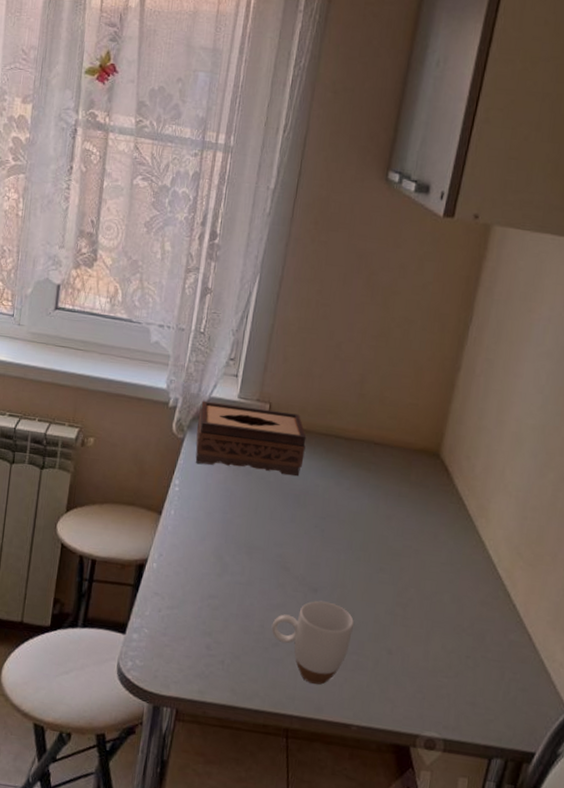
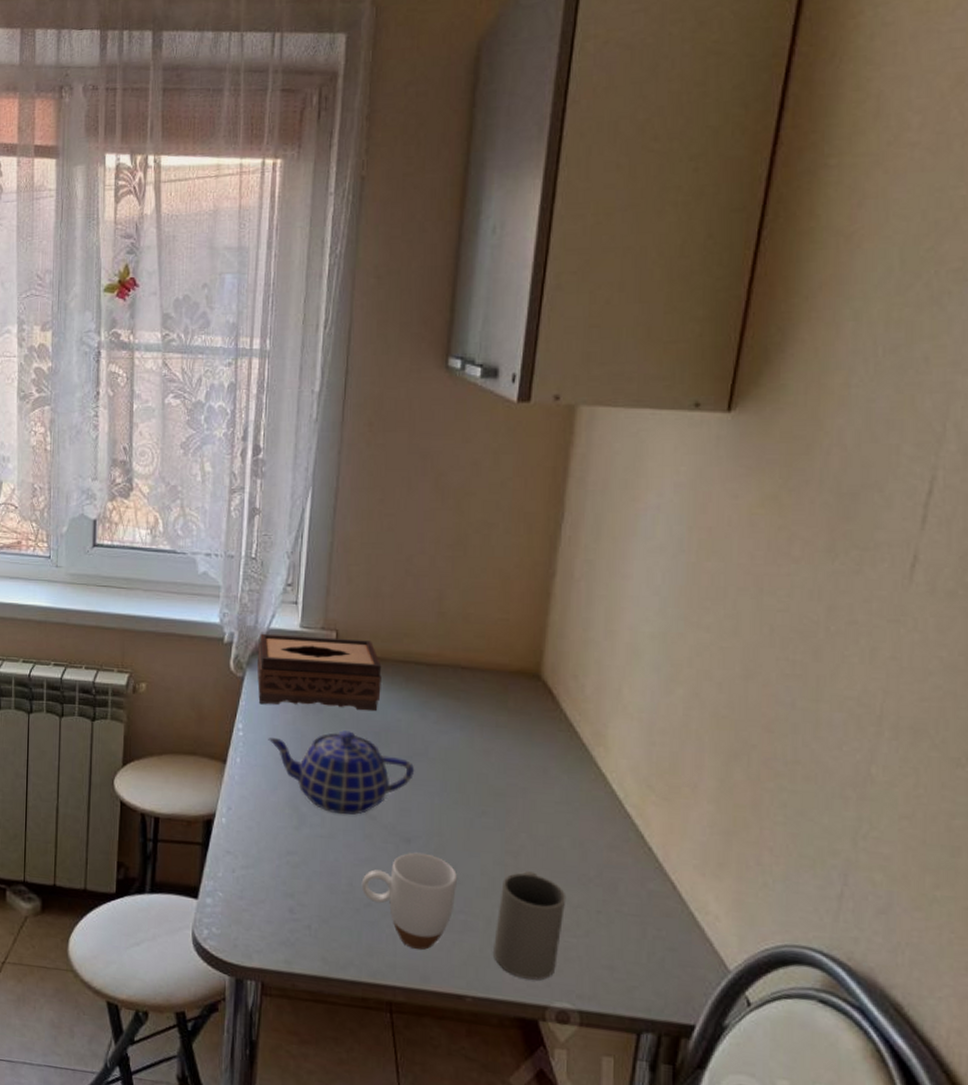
teapot: none [201,491,327,566] -> present [268,730,415,815]
mug: none [377,620,443,713] -> present [492,871,567,980]

